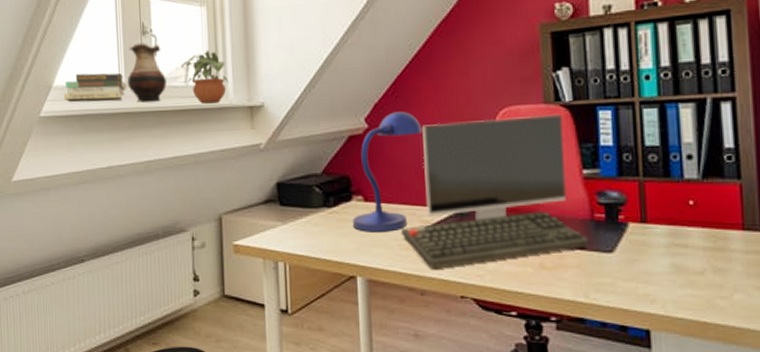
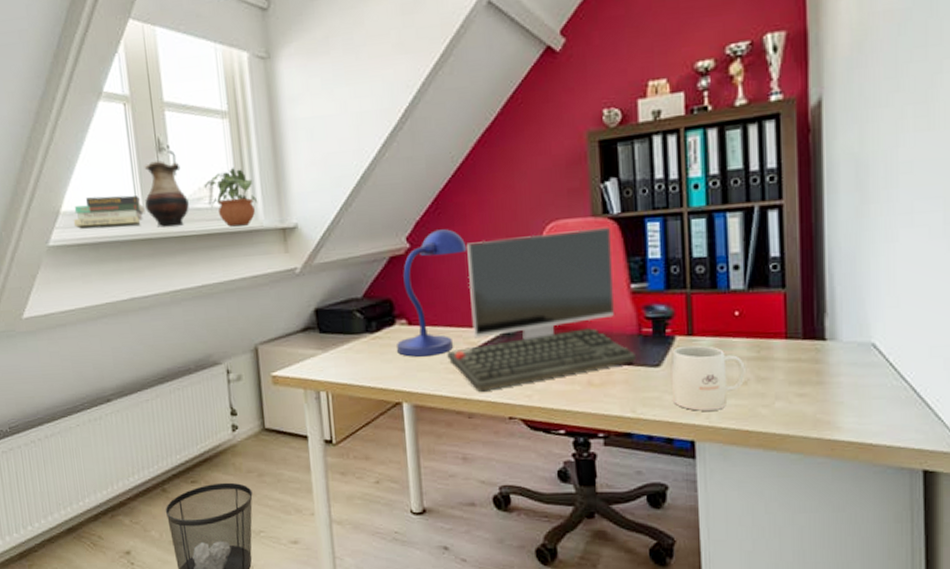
mug: none [623,232,702,299] -> present [670,345,746,411]

